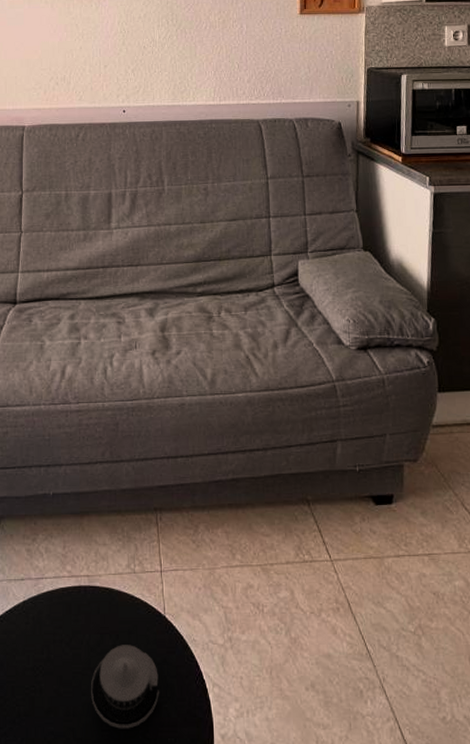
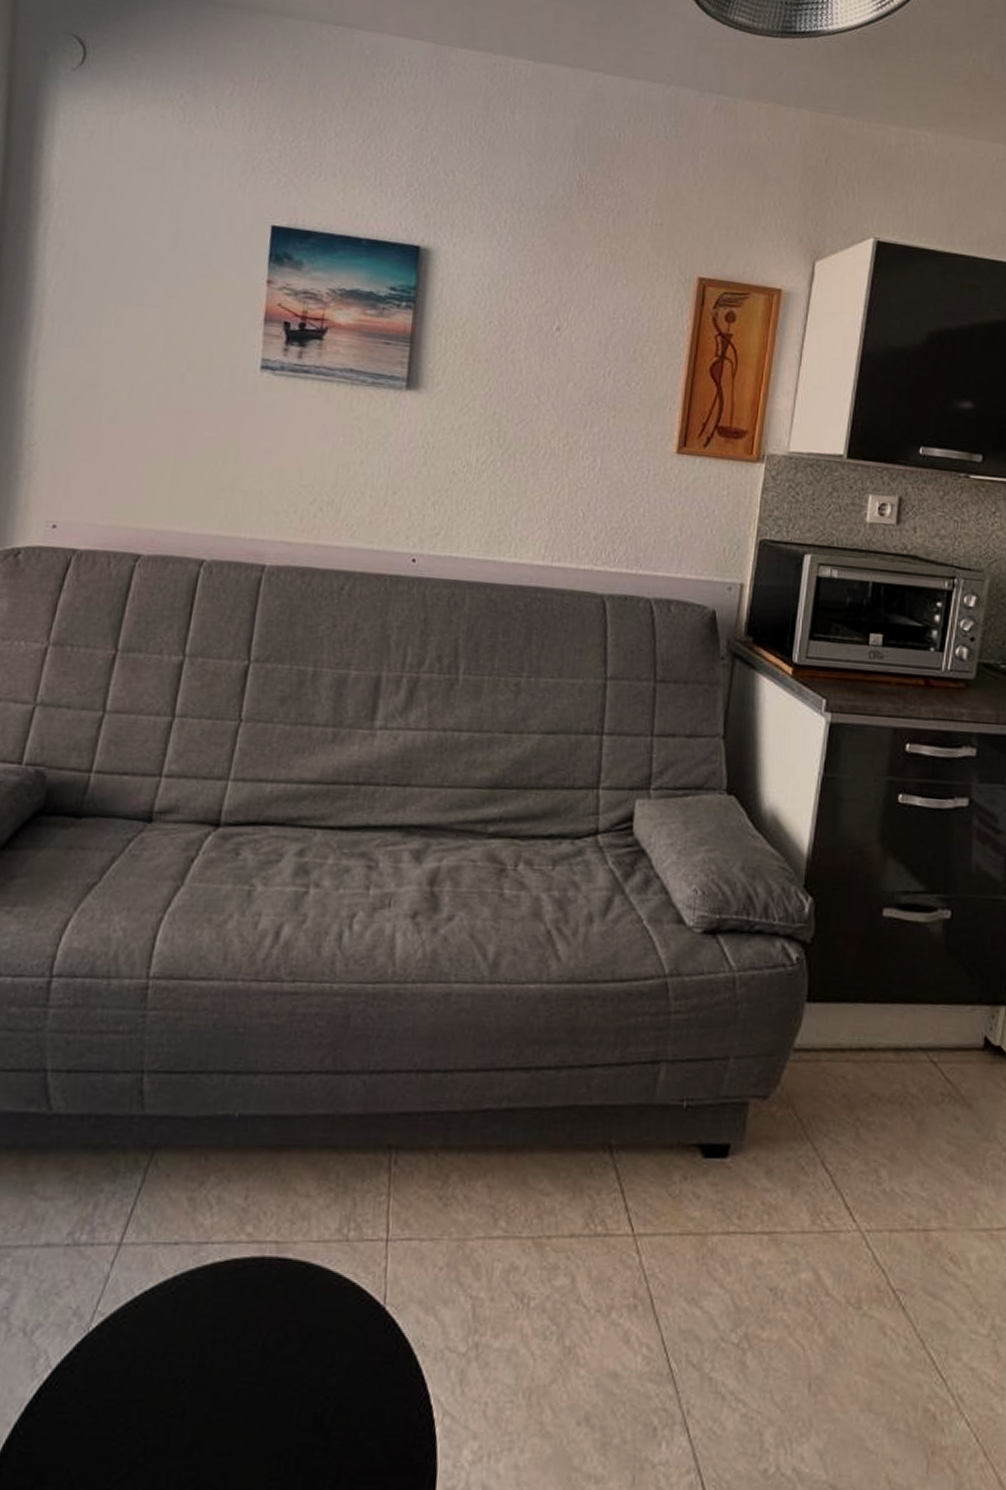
architectural model: present [90,645,160,729] -> none [259,1349,365,1478]

